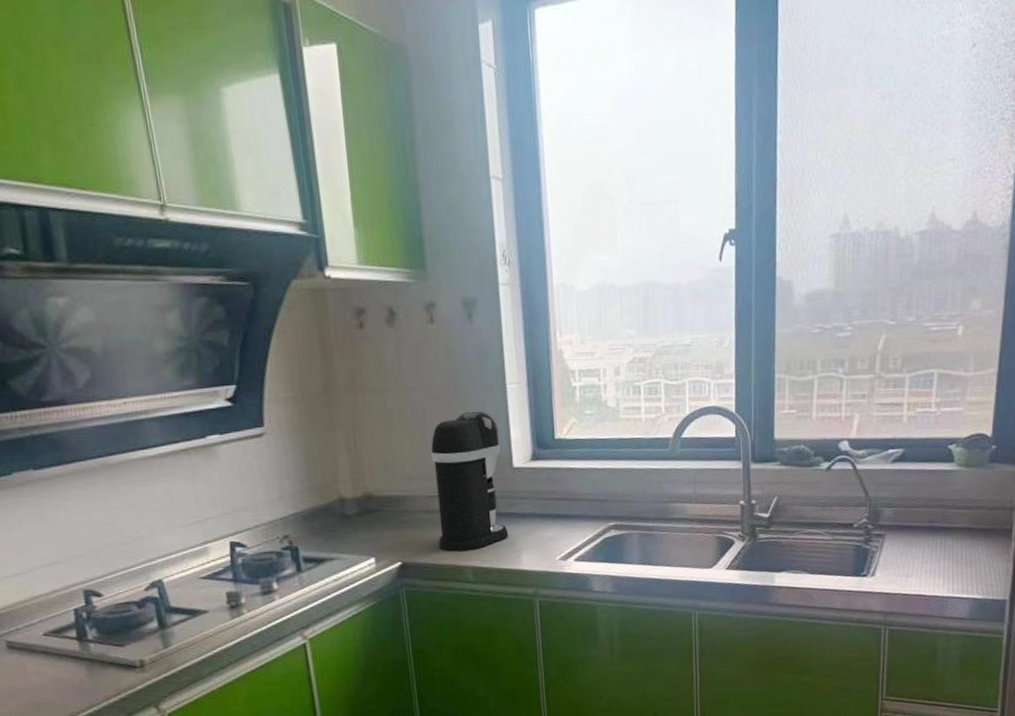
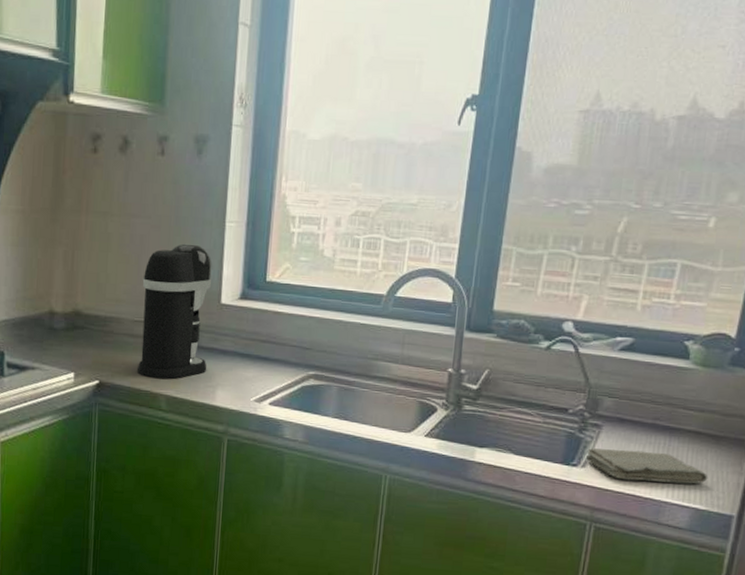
washcloth: none [874,551,982,583] -> present [586,448,708,484]

